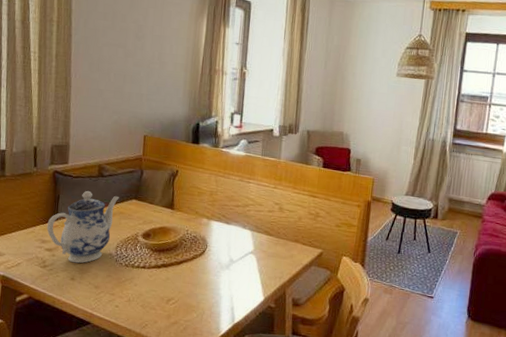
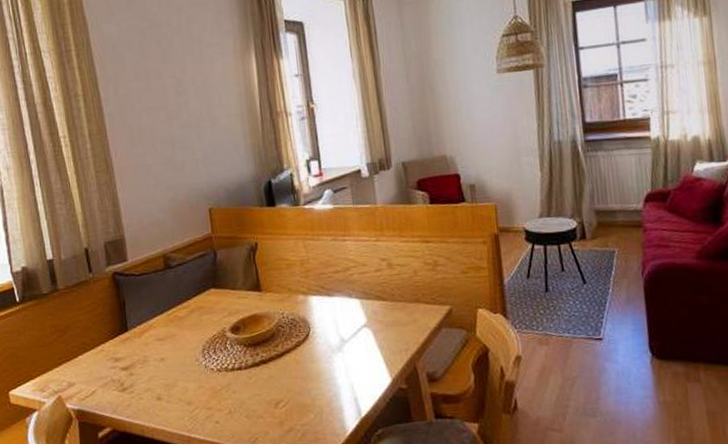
teapot: present [47,190,119,264] -> none [117,288,195,379]

